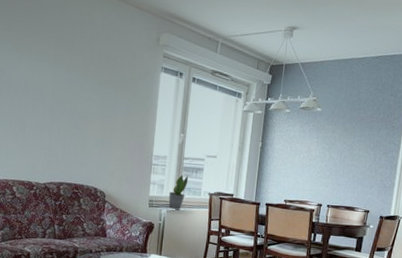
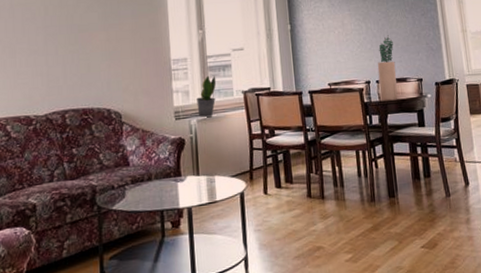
vase: none [327,167,351,225] -> present [377,35,398,102]

